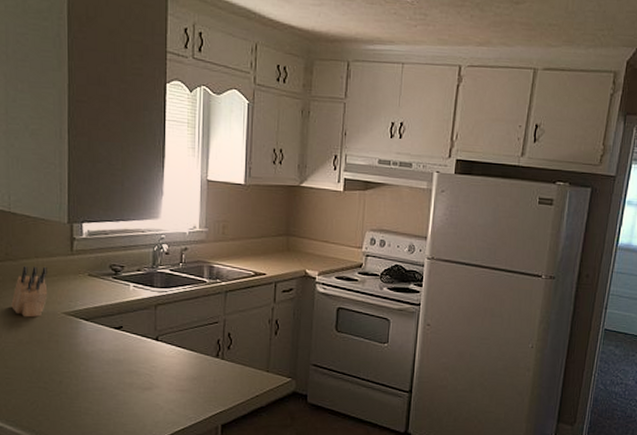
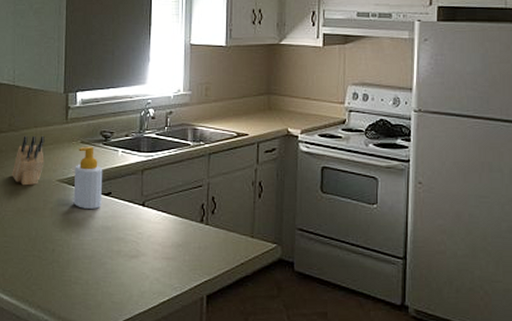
soap bottle: none [81,279,113,342] -> present [73,146,103,209]

